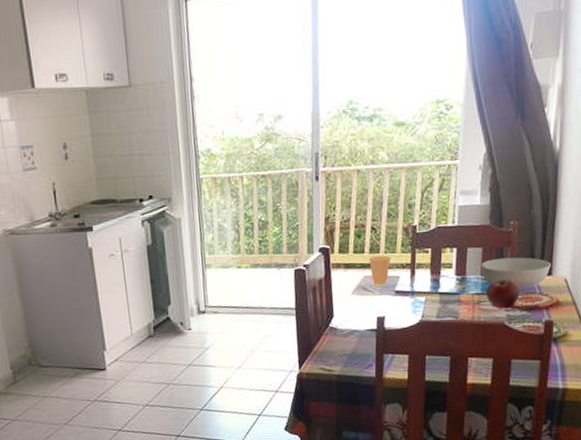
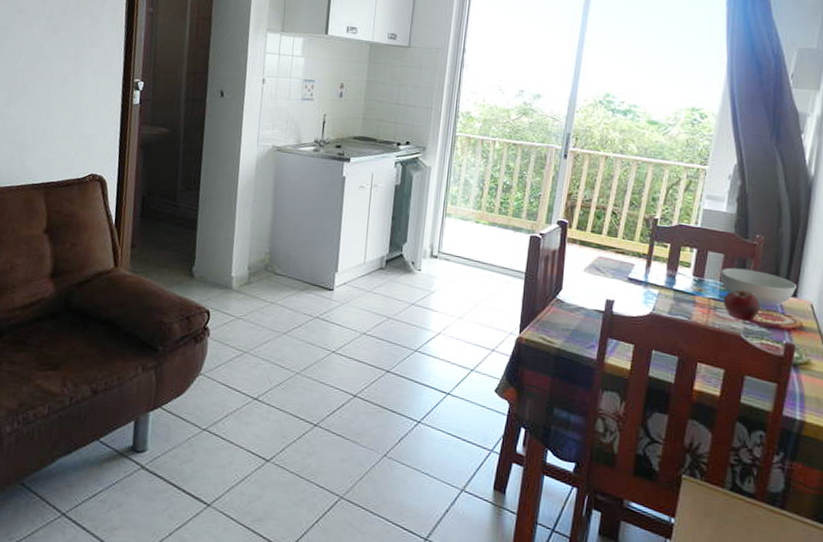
cup: present [369,255,391,285] -> none [605,239,627,269]

